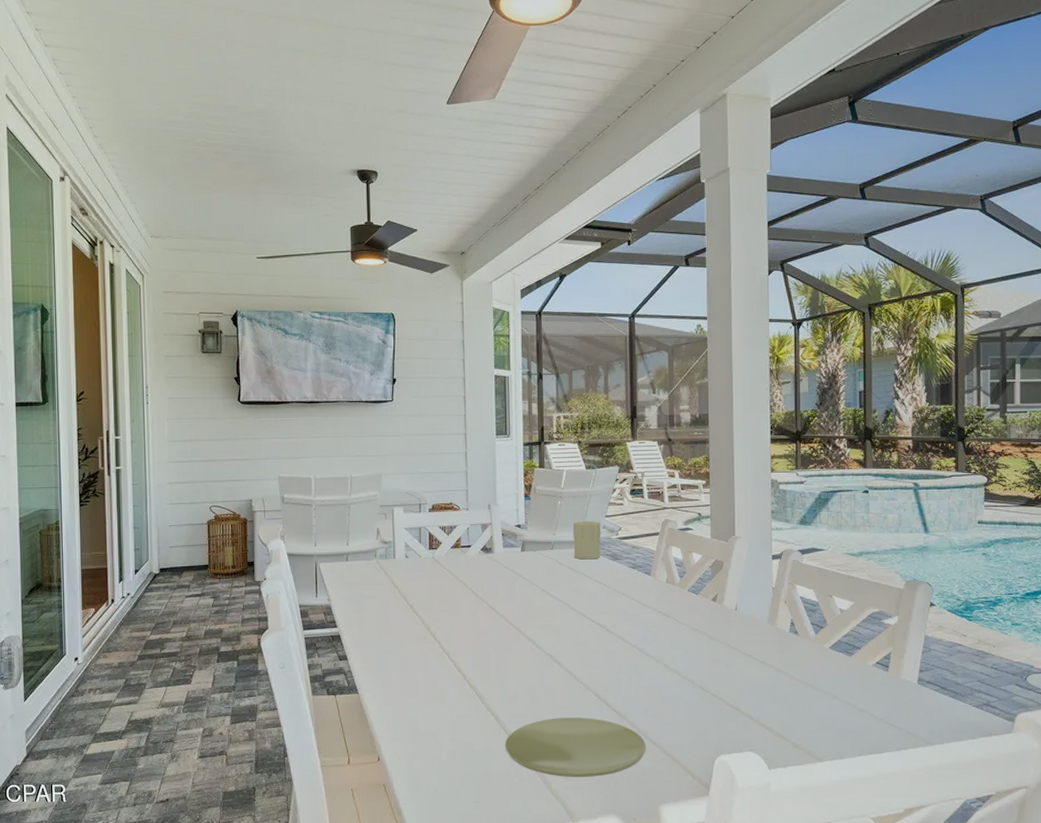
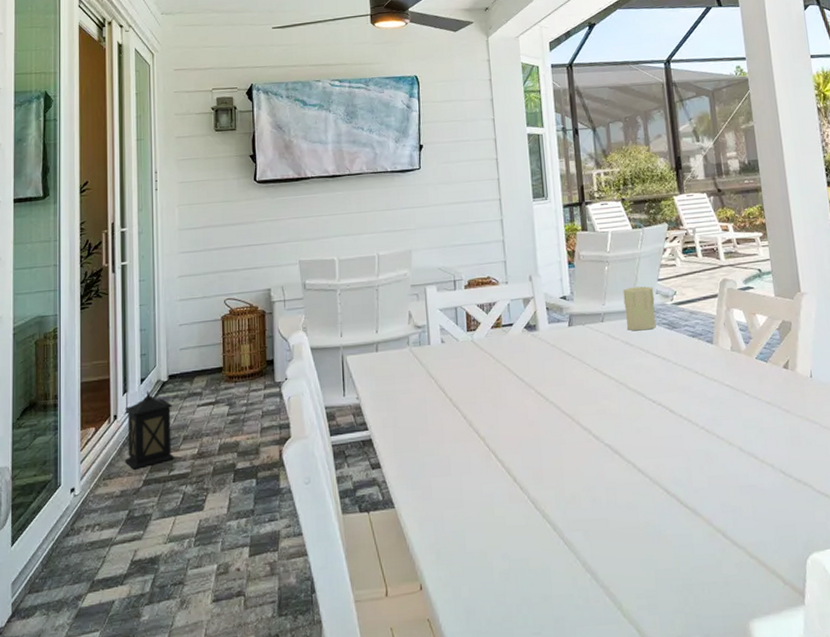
lantern: none [121,580,166,647] -> present [124,390,175,471]
plate: present [505,717,647,778] -> none [565,518,728,594]

